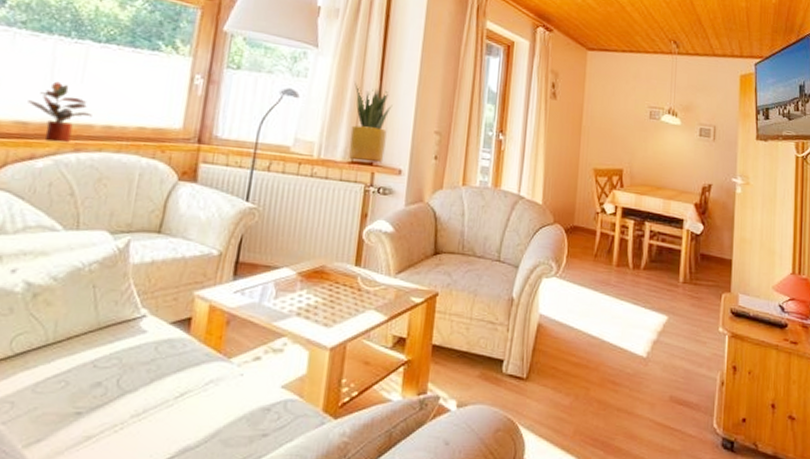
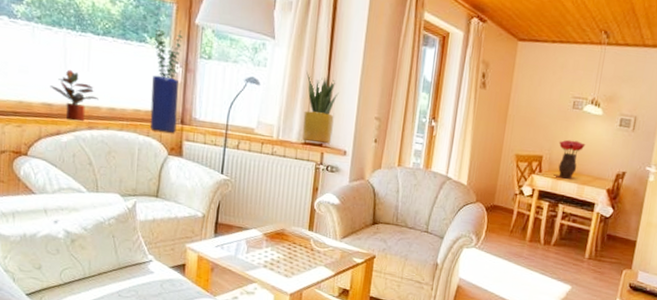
vase: none [156,31,207,156] -> present [149,25,183,134]
bouquet: none [638,151,667,194] -> present [558,139,586,179]

